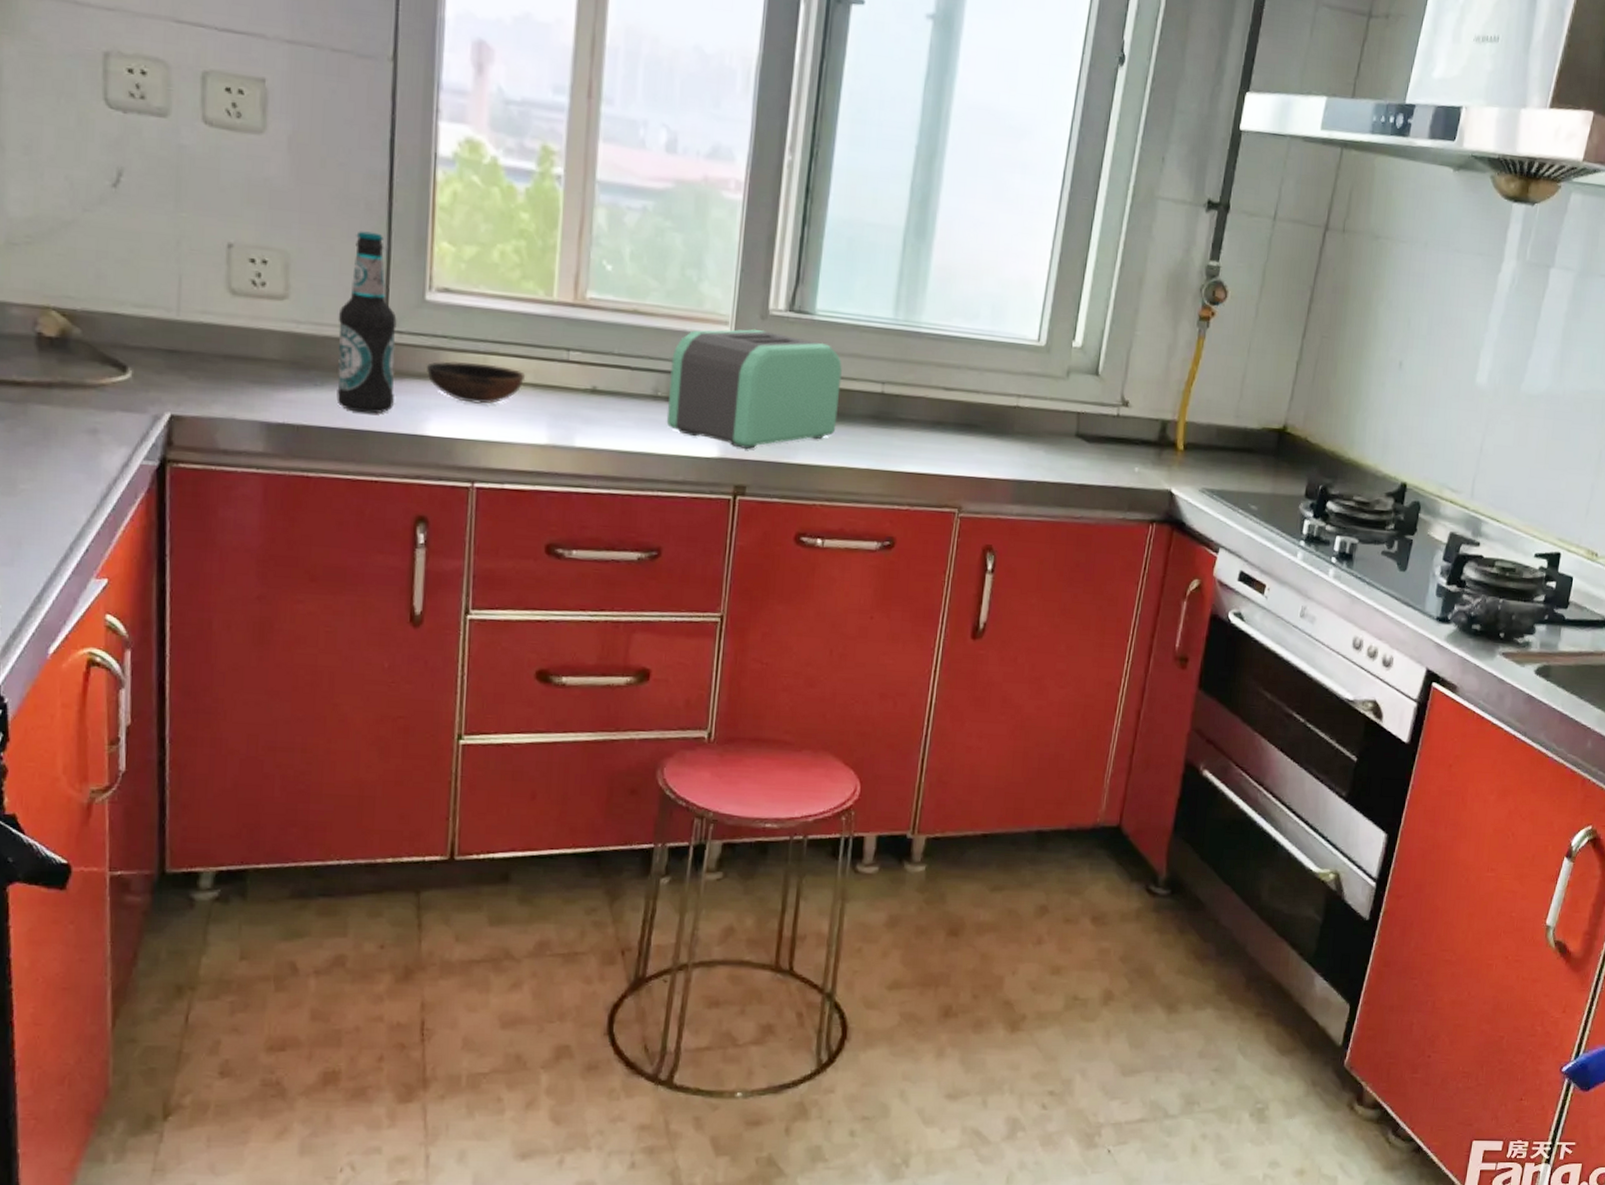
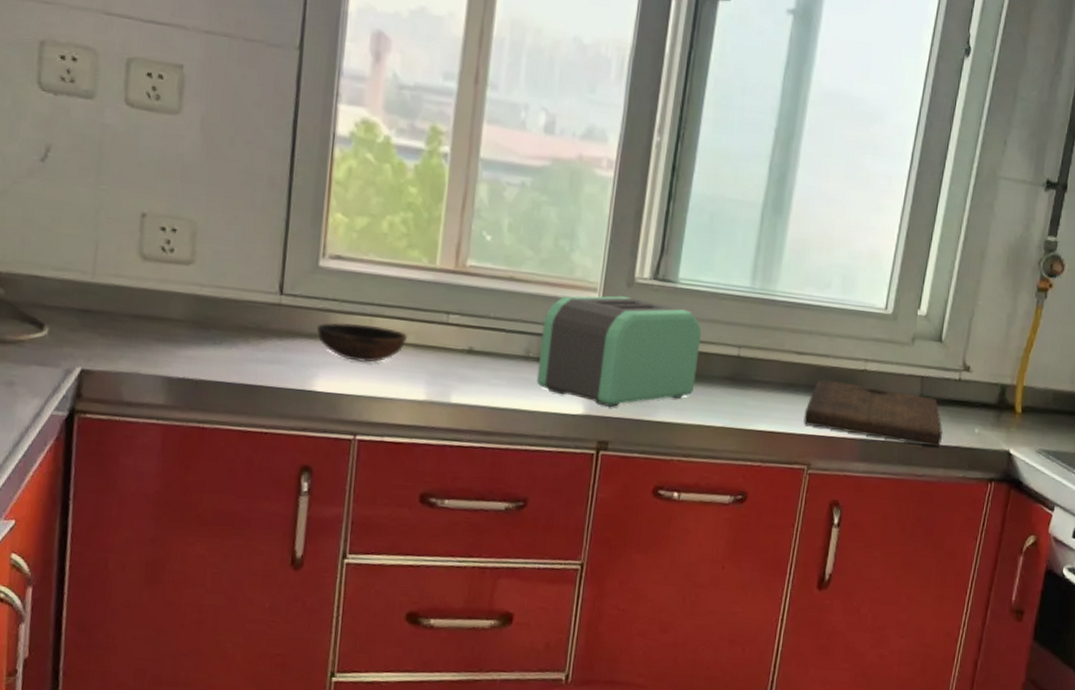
bottle: present [336,231,397,414] -> none [233,202,292,370]
cutting board: none [953,416,1100,488] -> present [803,379,942,447]

